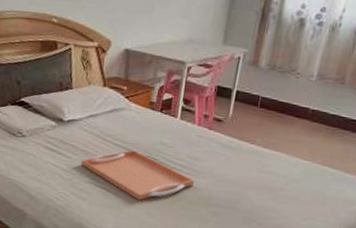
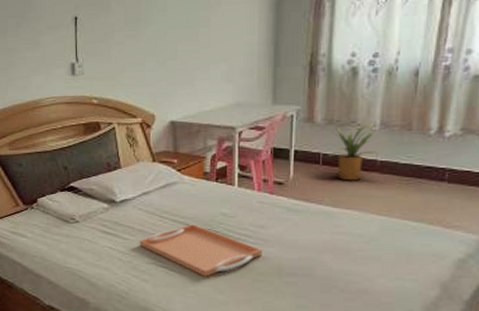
house plant: none [267,73,314,126] -> present [325,123,380,181]

